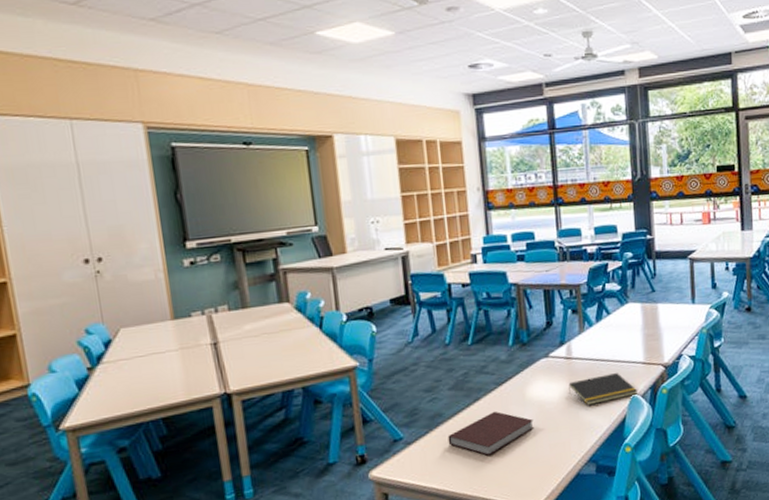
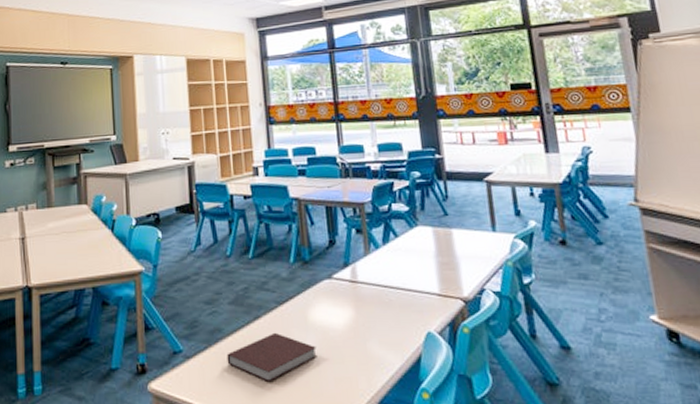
notepad: present [568,373,638,406] -> none [354,303,434,338]

